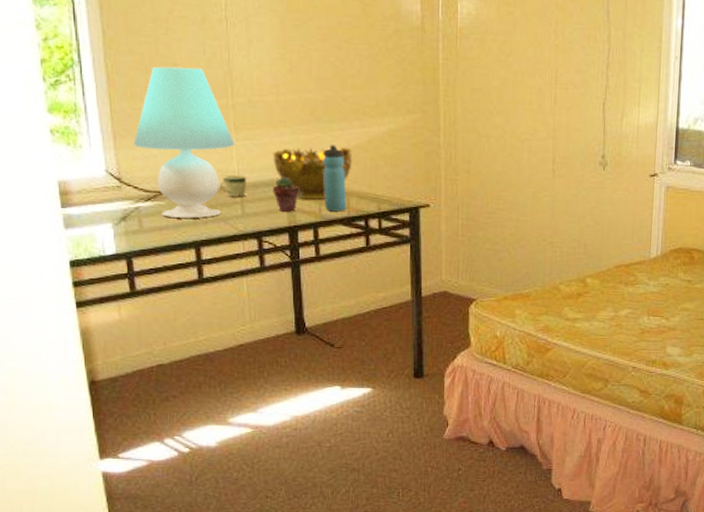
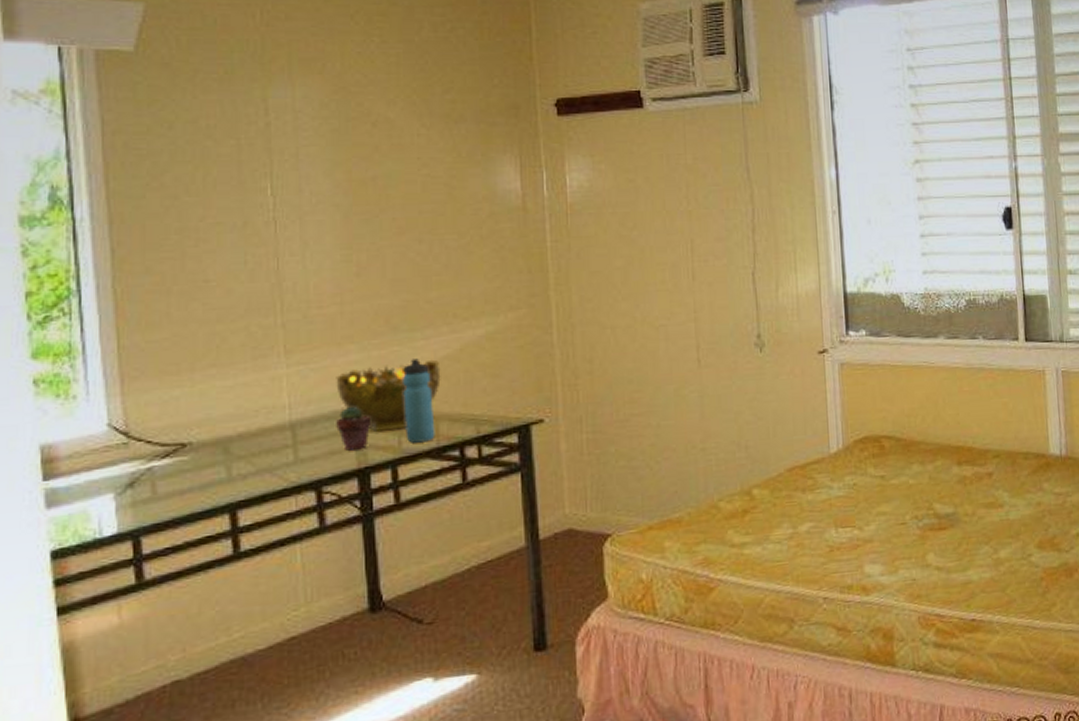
table lamp: present [133,66,235,219] -> none [148,282,286,476]
mug: present [219,174,246,197] -> none [264,409,300,439]

